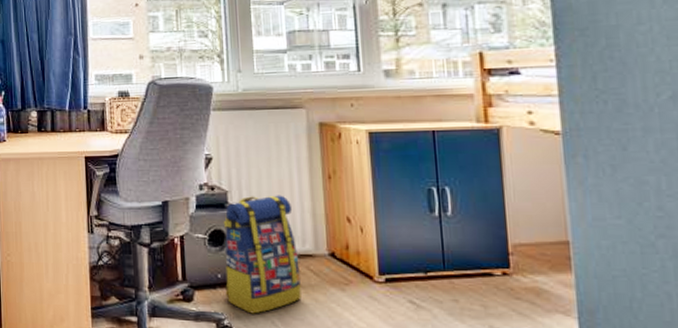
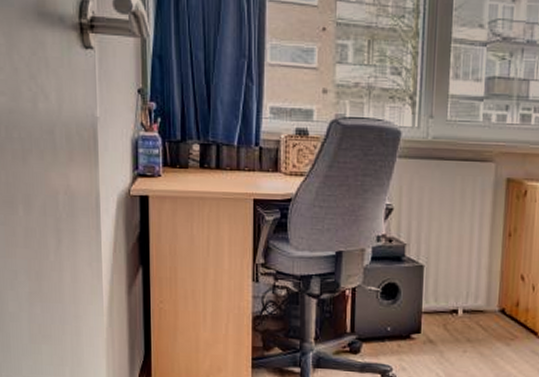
backpack: present [223,195,301,314] -> none [393,250,470,366]

